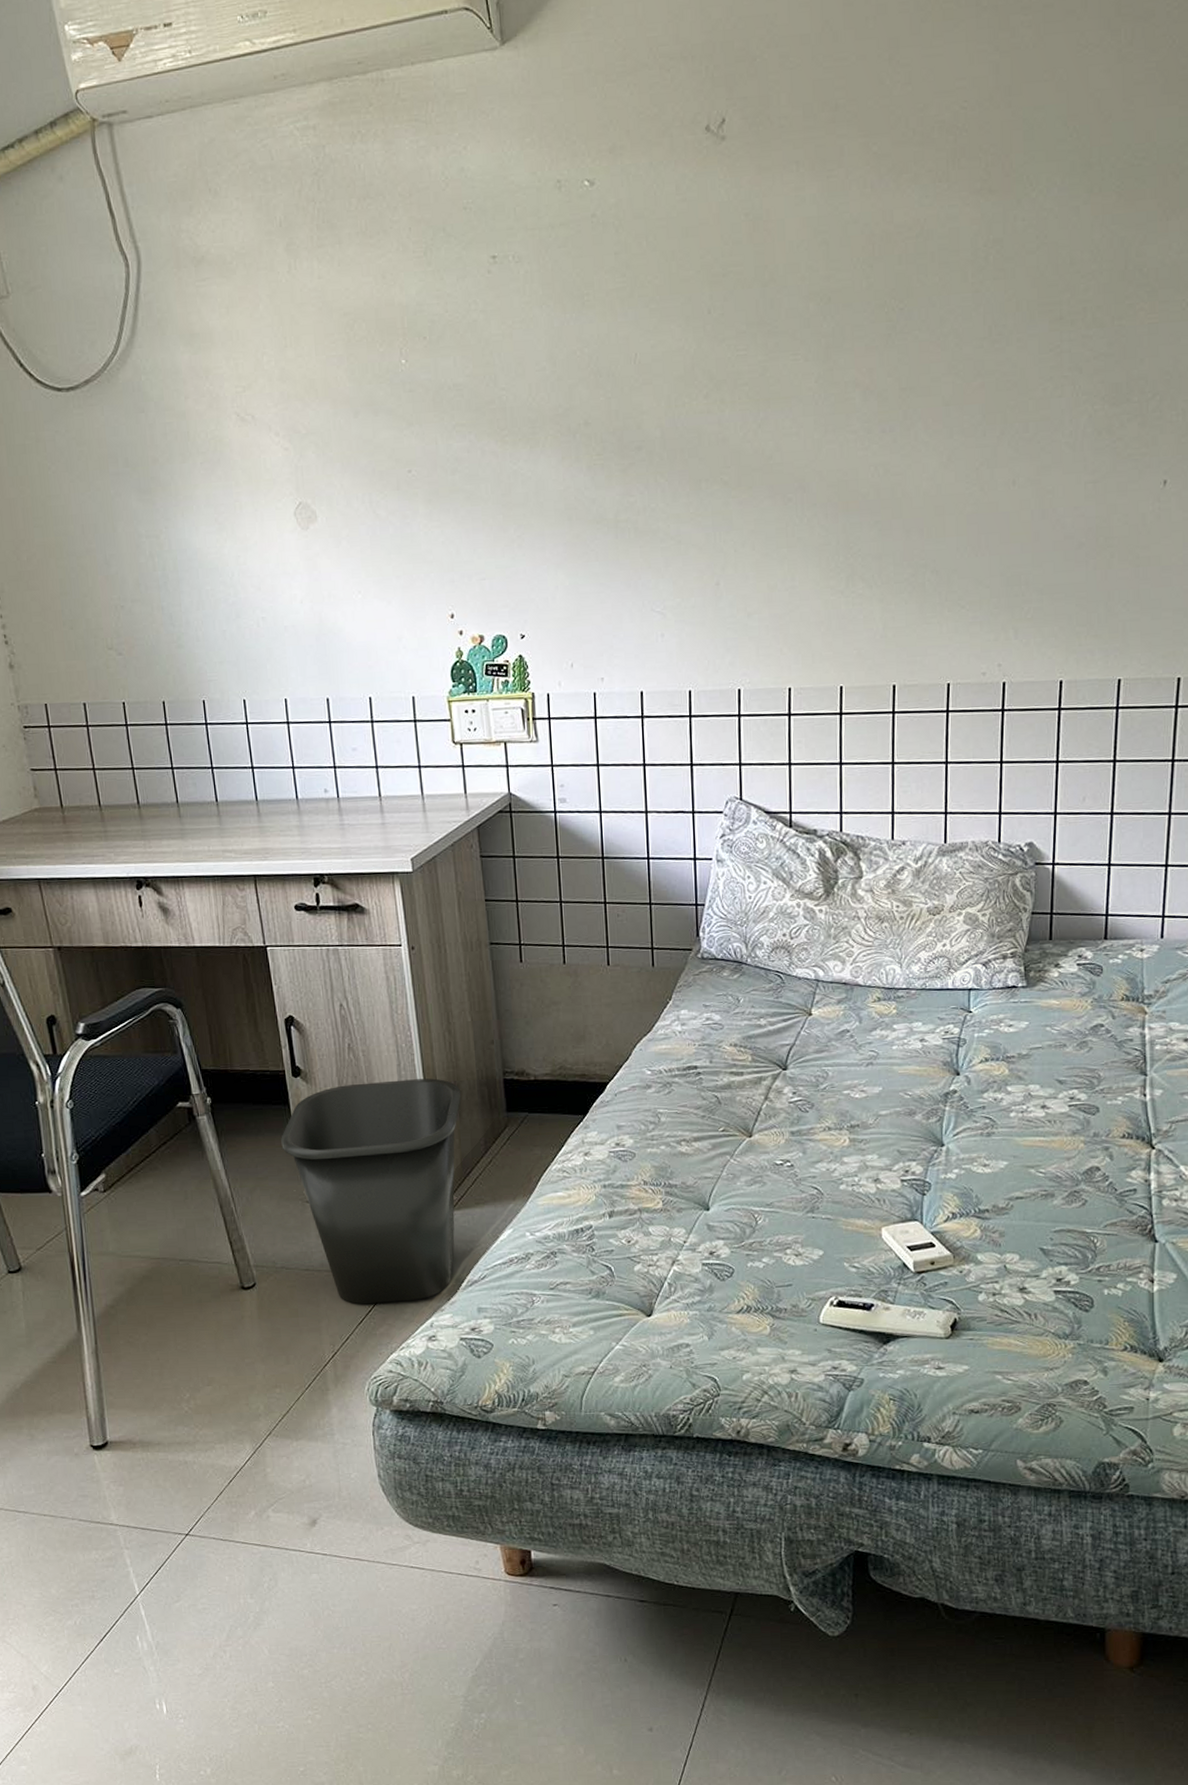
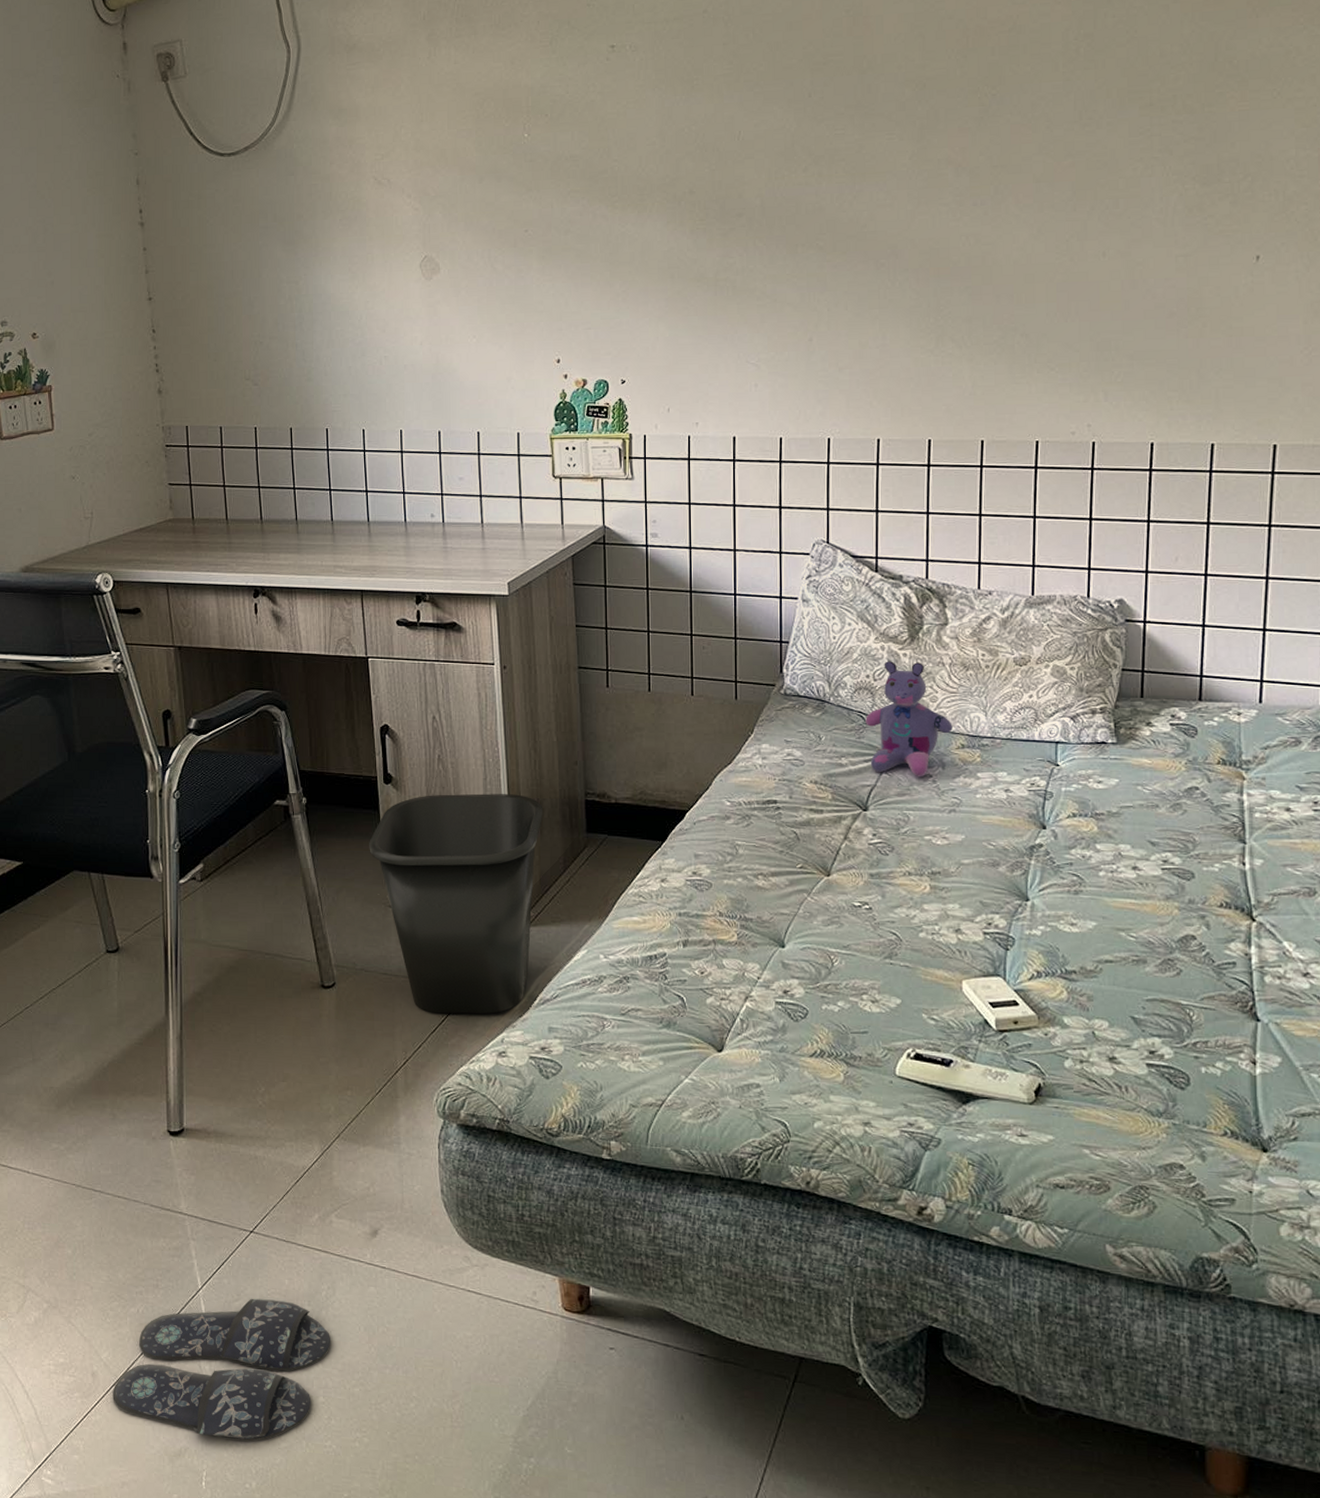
slippers: none [56,1597,277,1733] -> present [113,1298,332,1442]
toy: none [783,917,869,1032] -> present [865,661,953,776]

